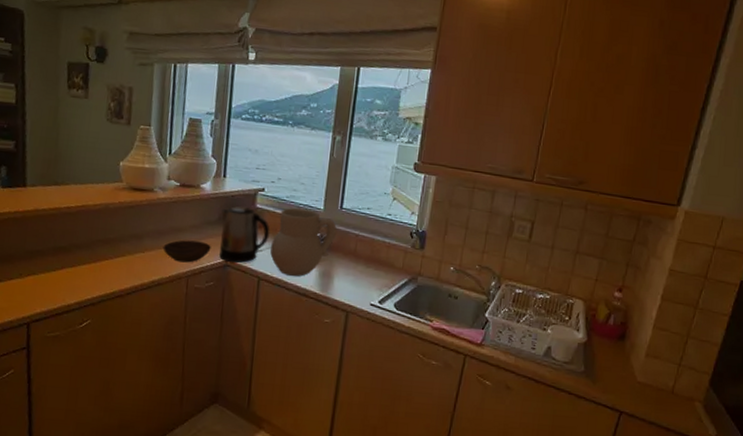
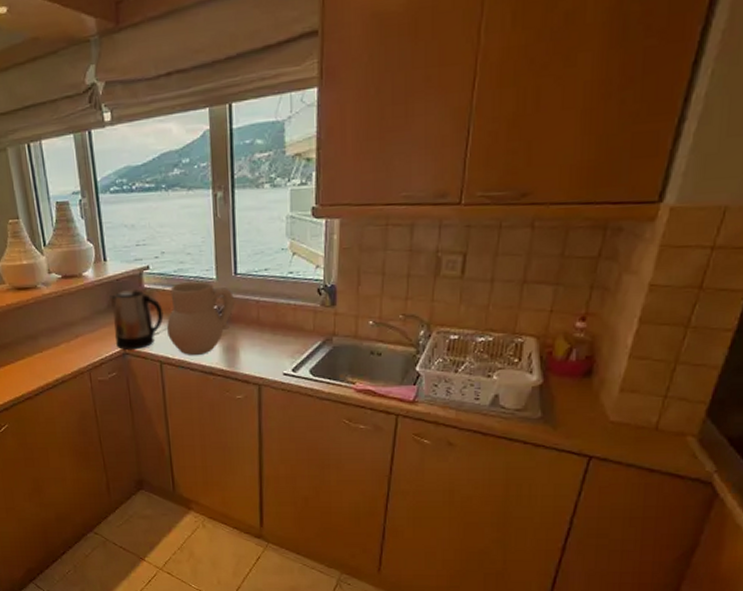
bowl: present [162,240,211,263] -> none [59,333,107,357]

